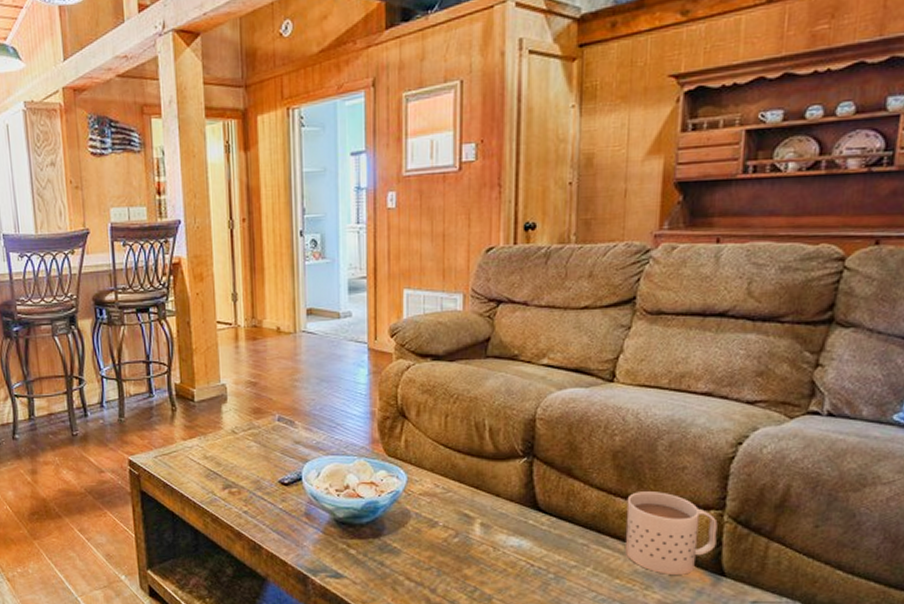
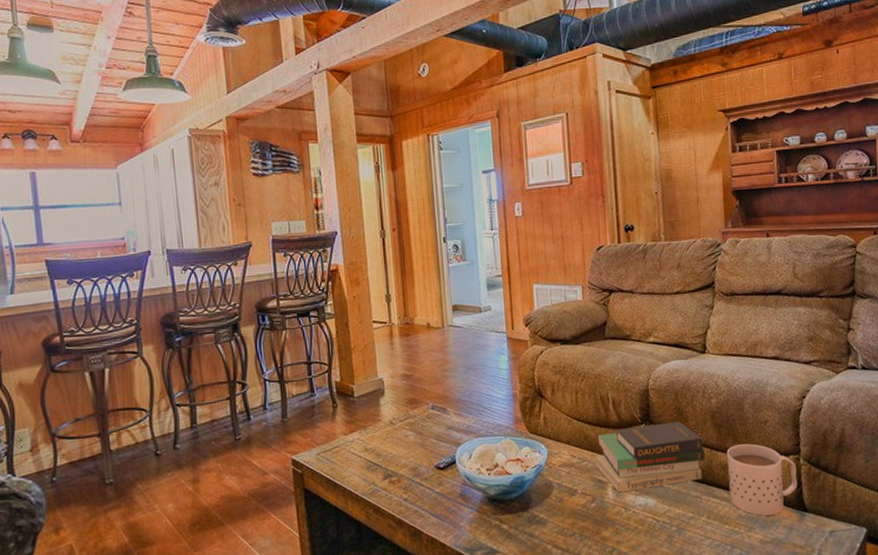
books: none [462,458,599,531] -> present [595,421,705,493]

